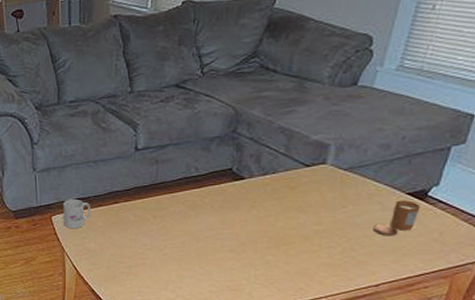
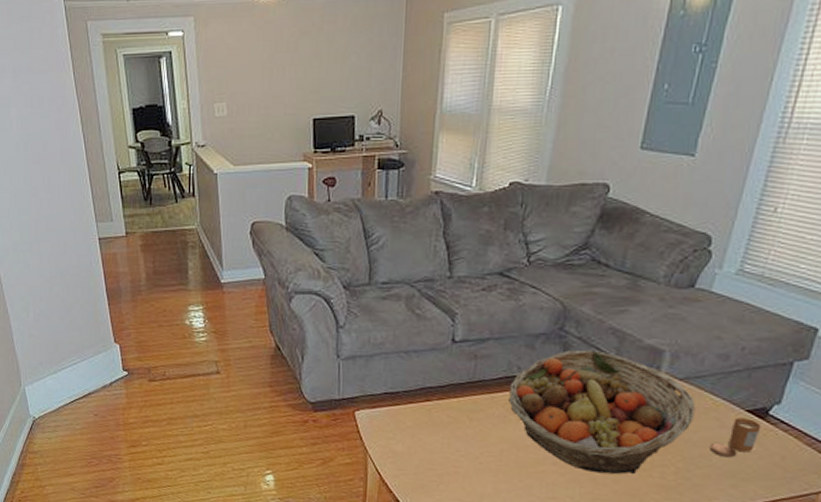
mug: present [63,198,91,229] -> none [368,392,399,428]
fruit basket: none [188,148,360,258] -> present [509,350,696,475]

